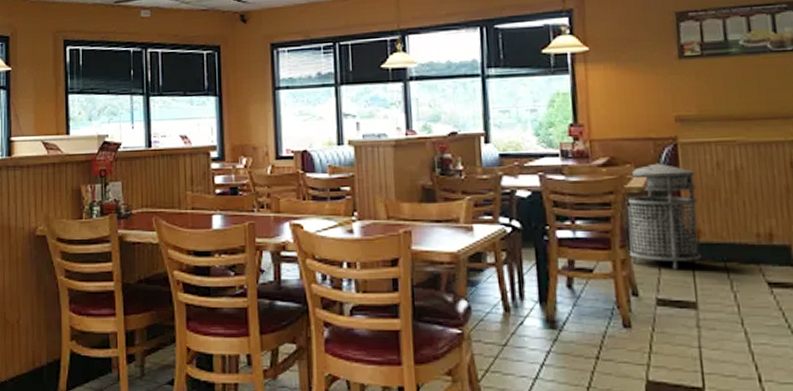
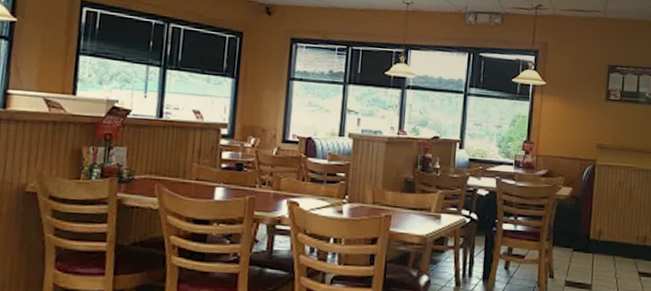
trash can: present [625,163,702,269] -> none [551,178,605,259]

